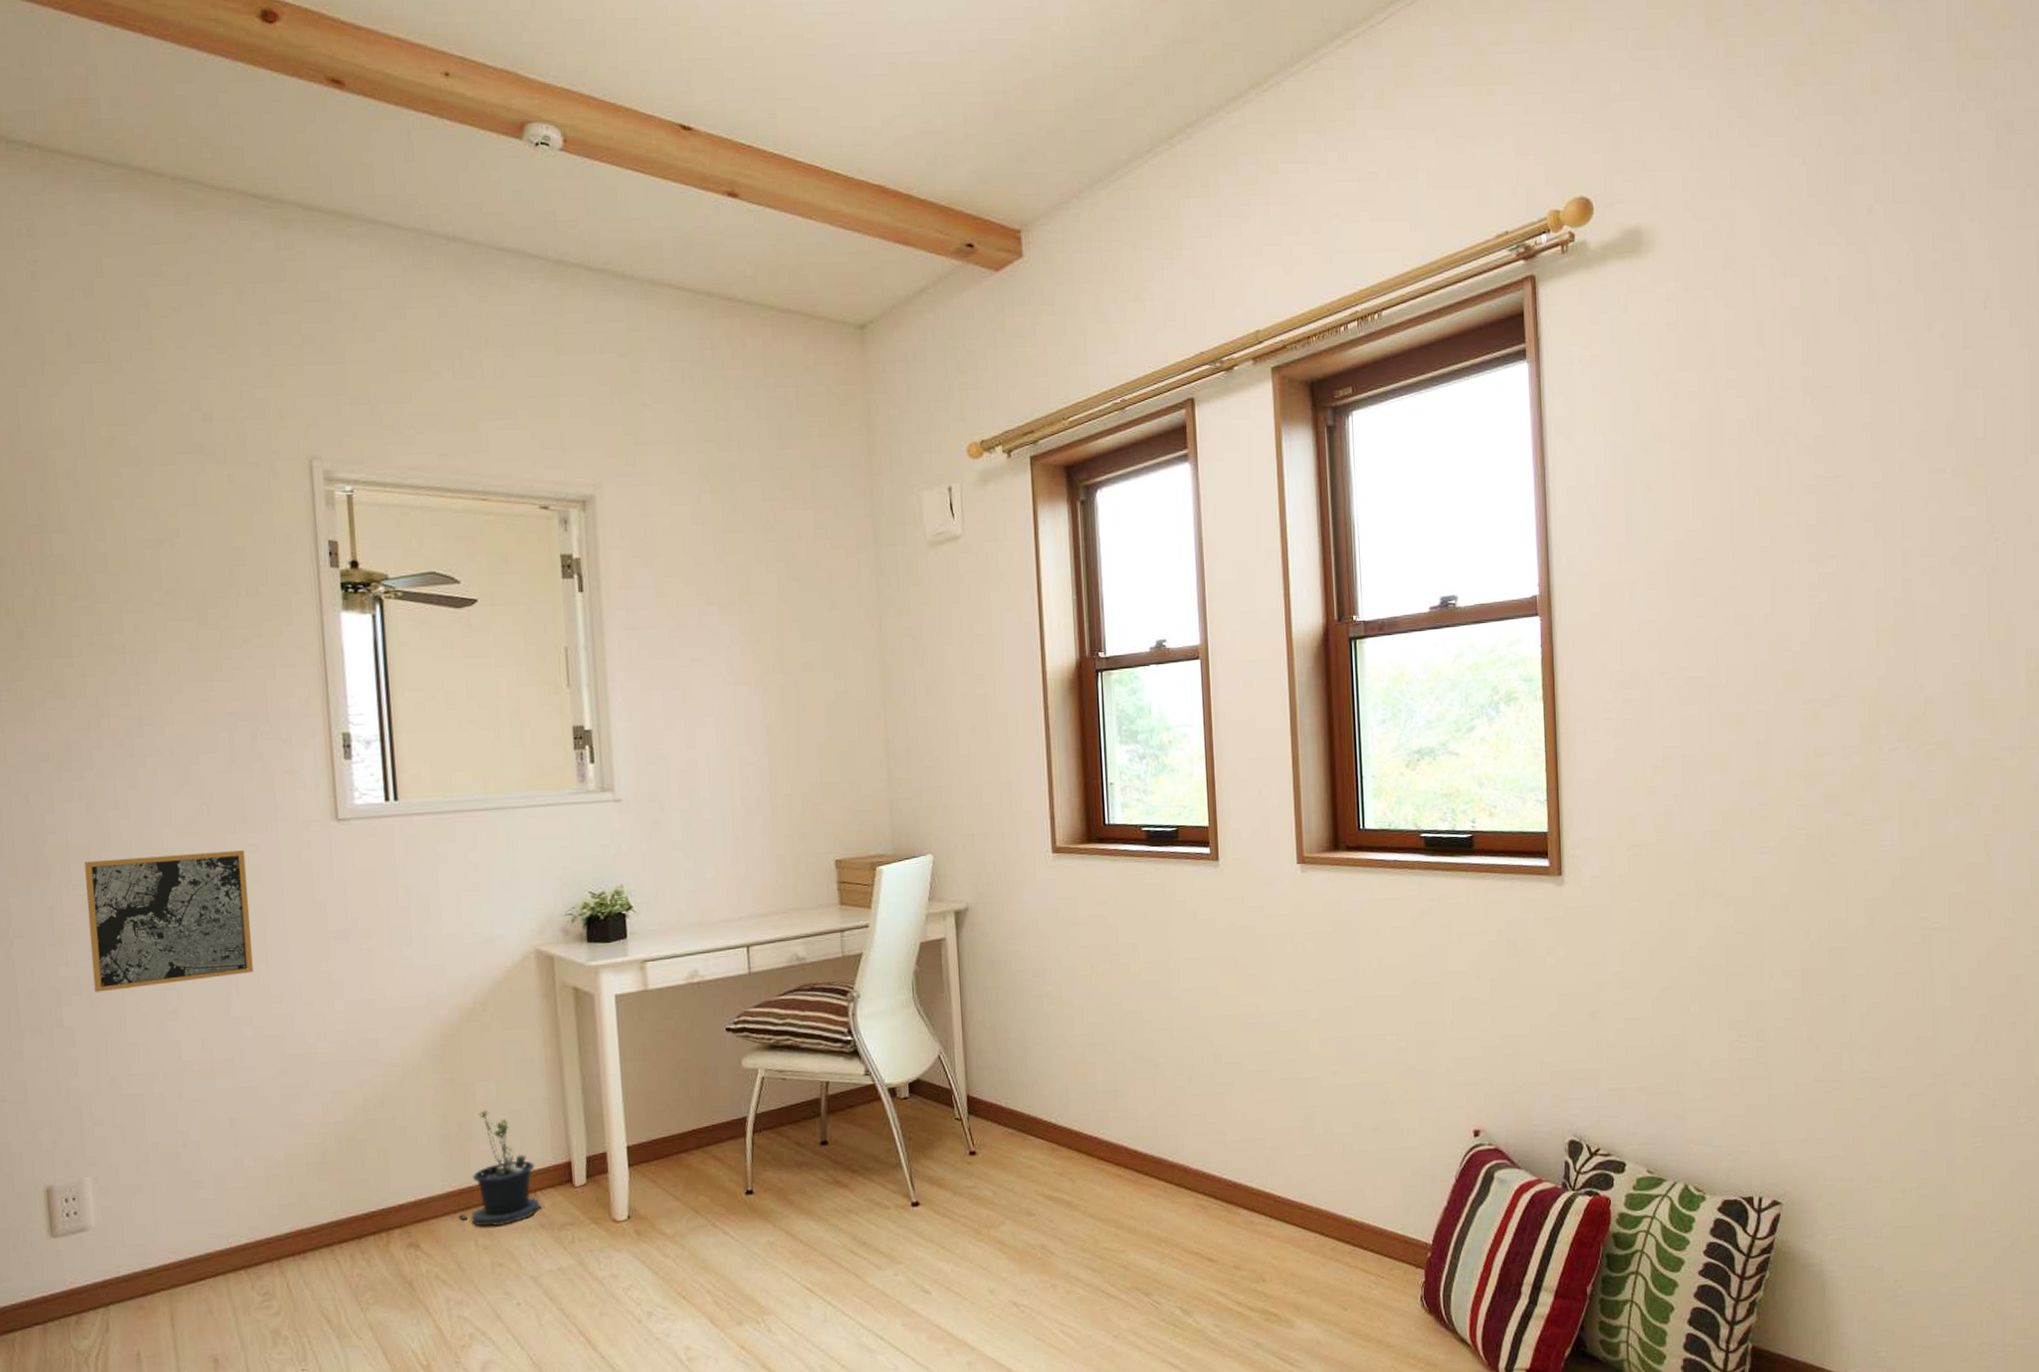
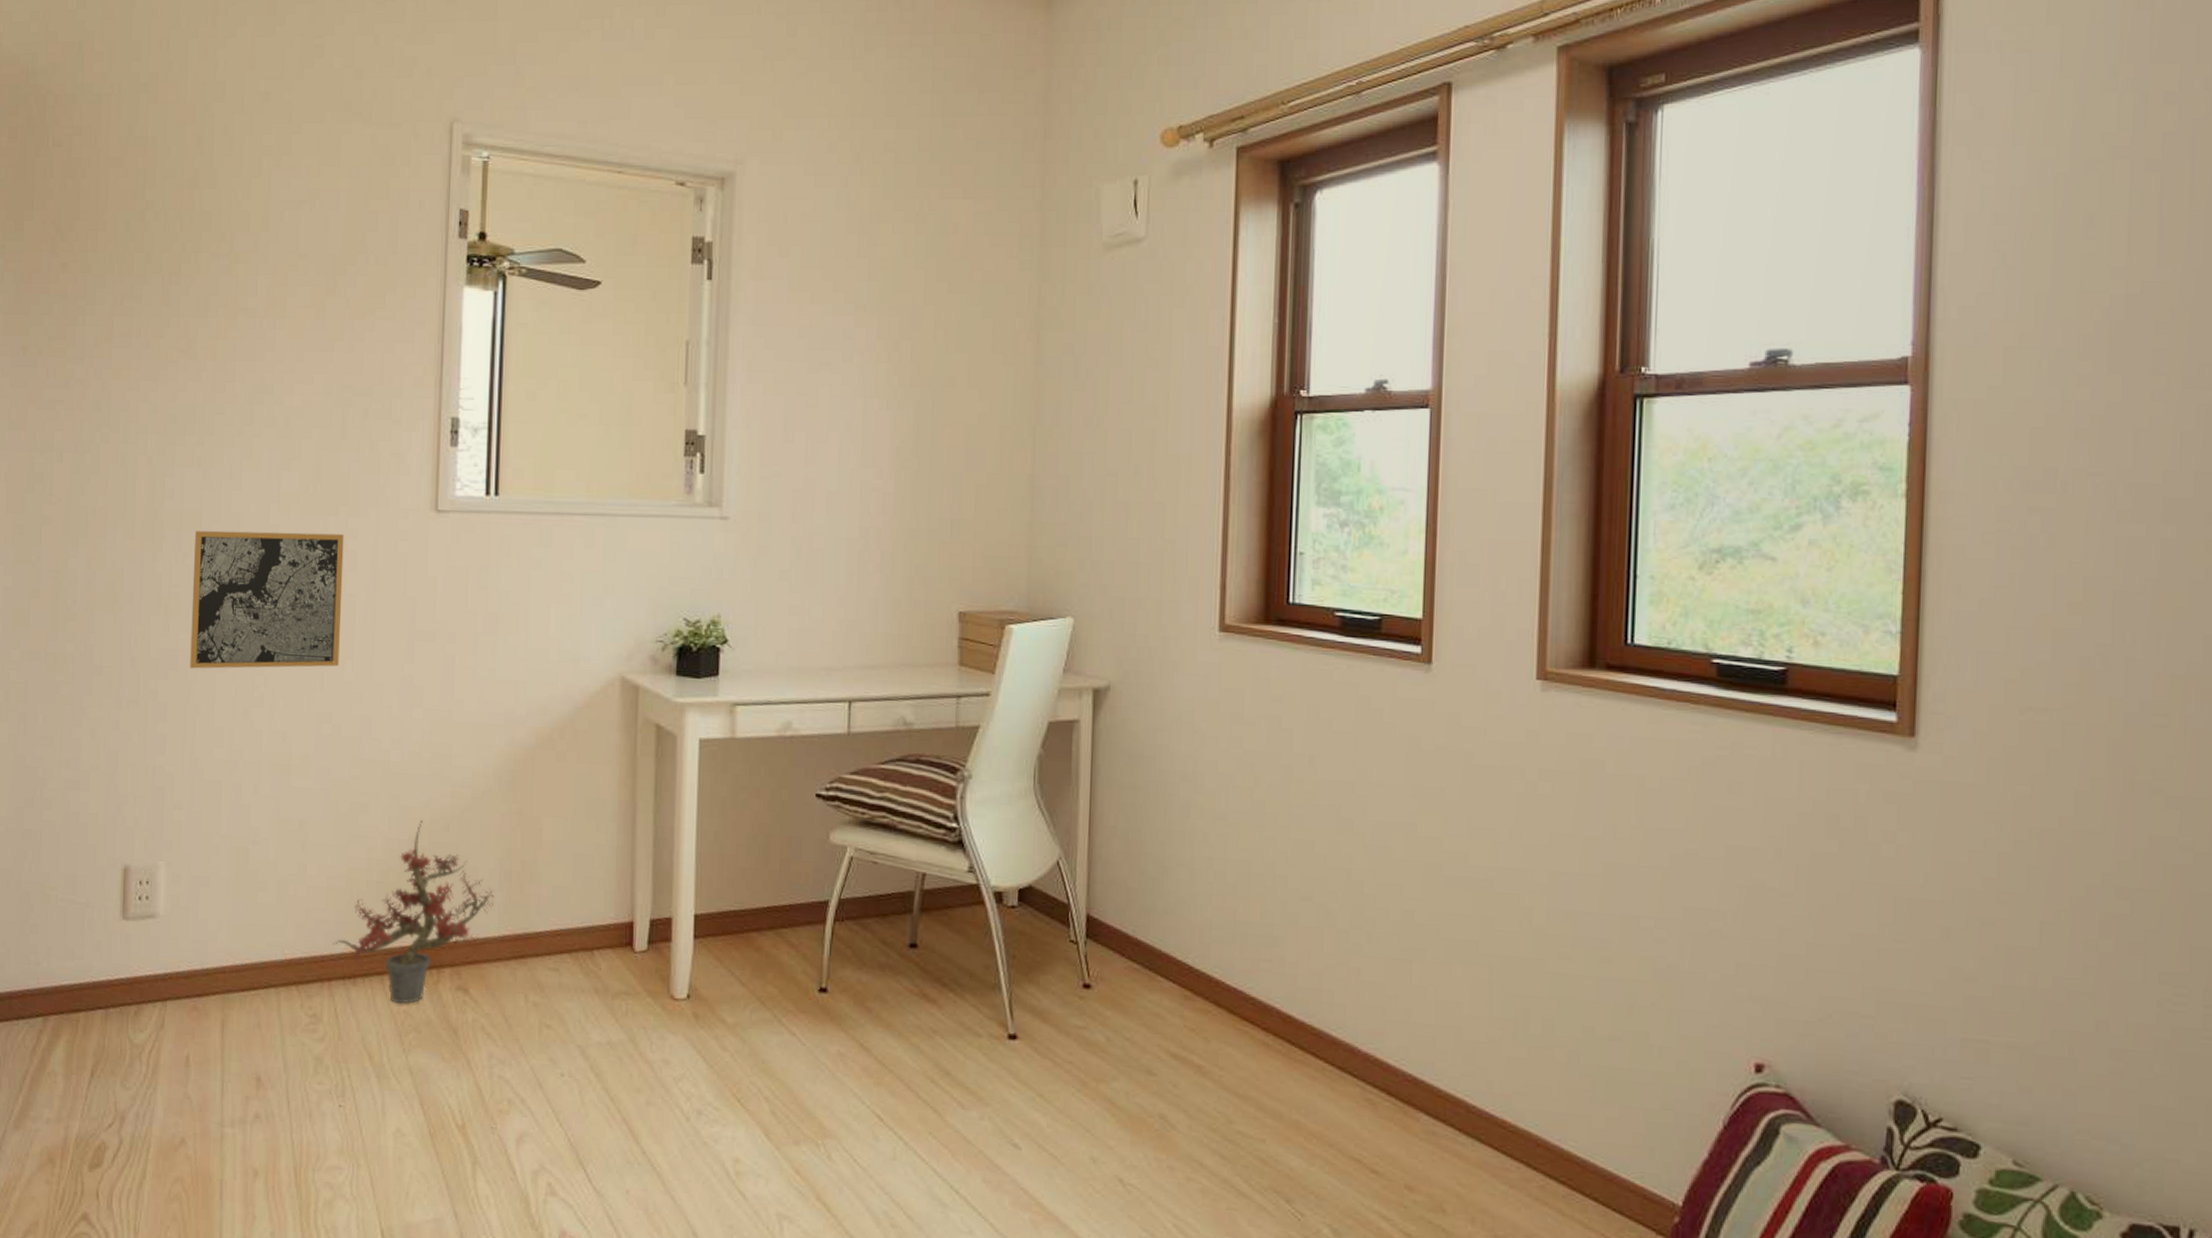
potted plant: none [278,1101,436,1269] -> present [333,820,495,1004]
potted plant: present [458,1110,543,1227] -> none [511,849,599,983]

